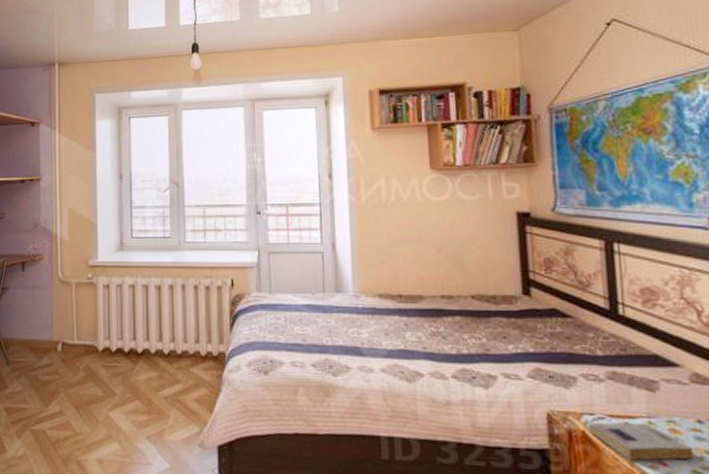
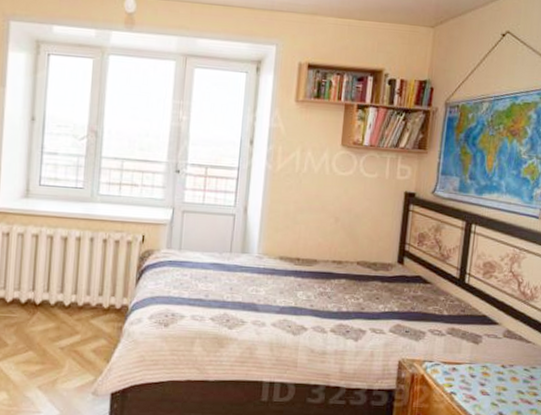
book: present [588,422,695,461] -> none [427,367,496,397]

